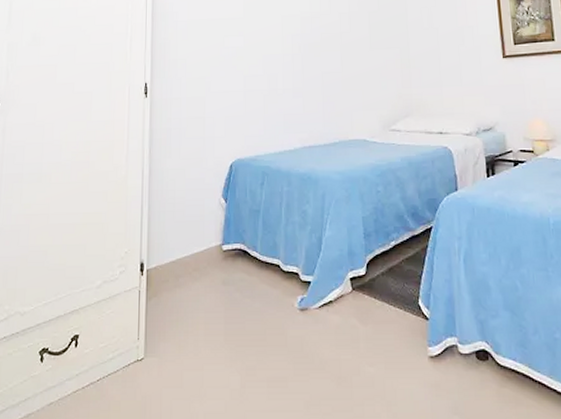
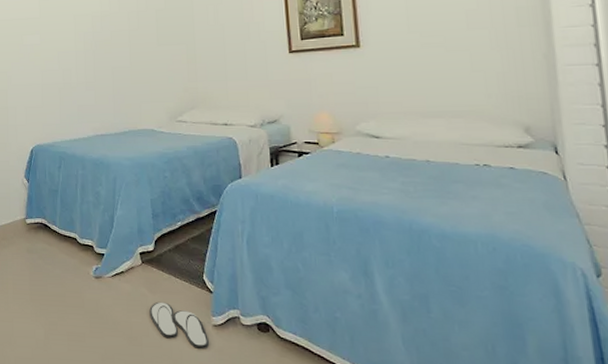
slippers: none [360,333,425,385] -> present [149,302,209,349]

